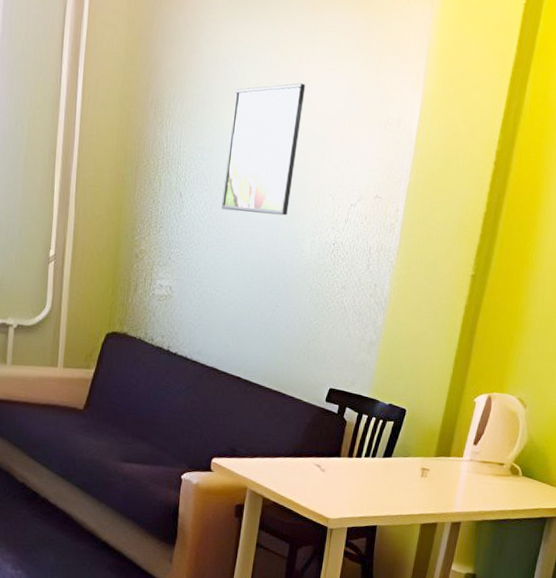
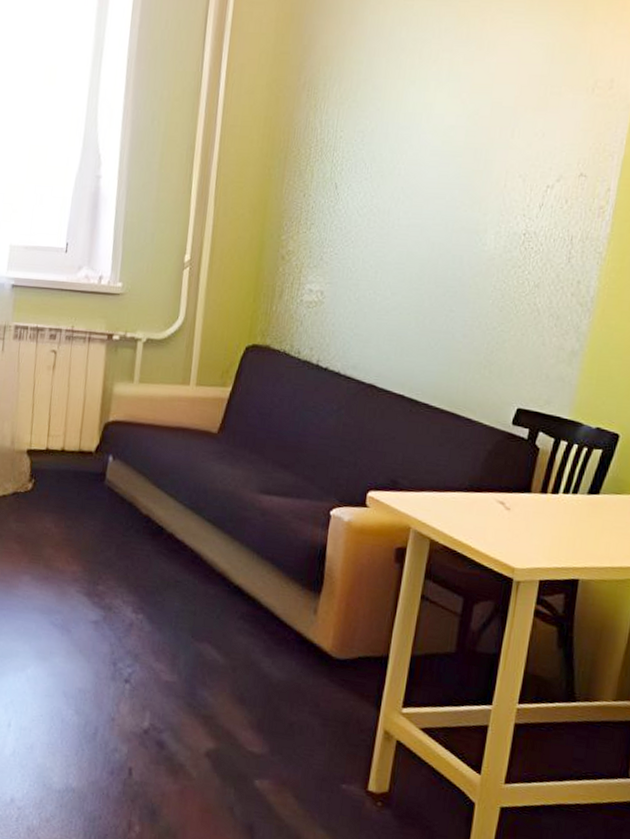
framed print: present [221,83,306,216] -> none [384,48,491,204]

